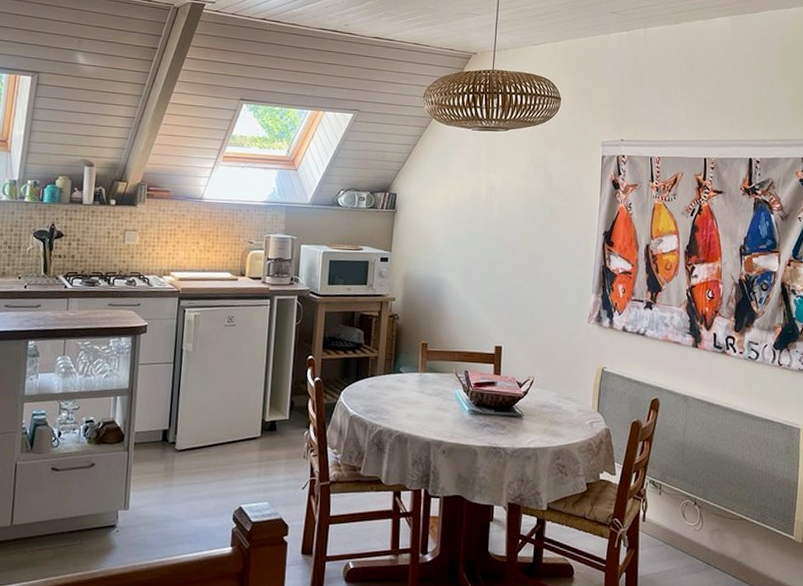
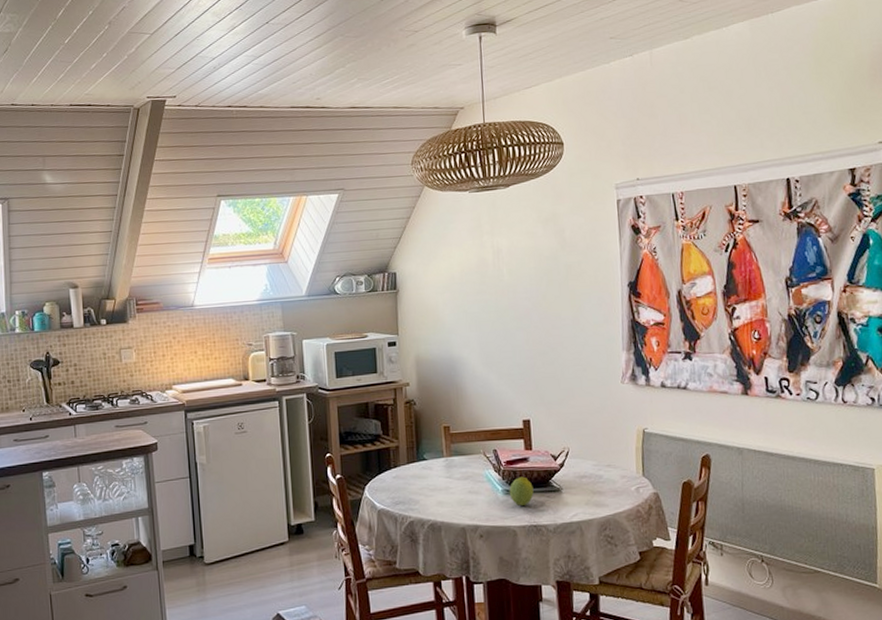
fruit: none [474,399,497,427] -> present [509,476,534,506]

